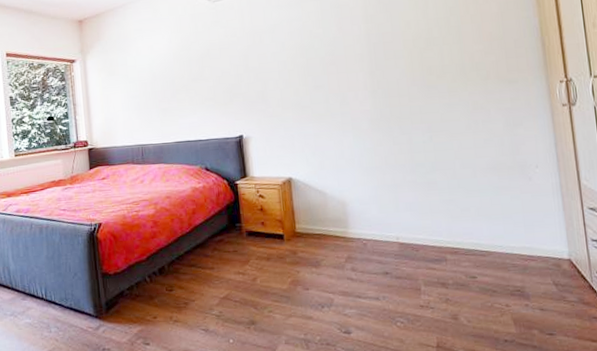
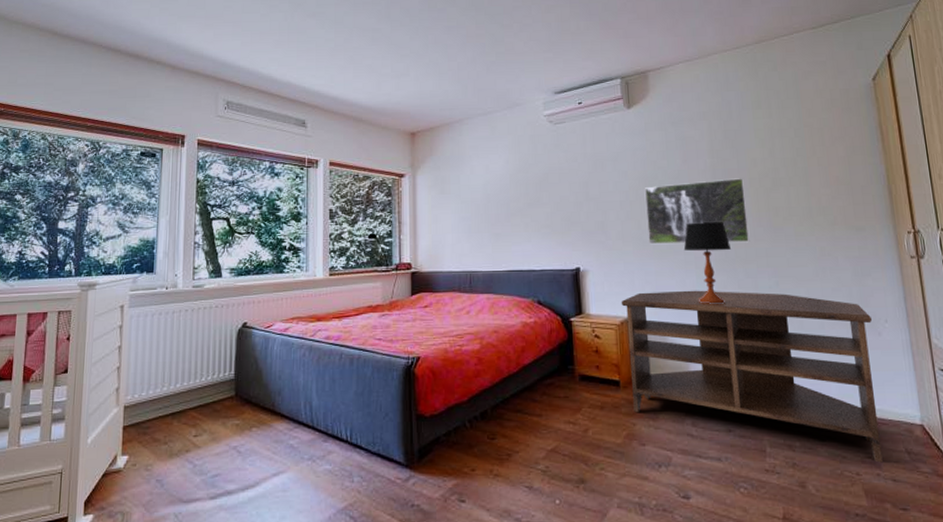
tv stand: none [282,147,531,295] -> present [621,290,883,463]
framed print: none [301,40,405,109] -> present [644,178,750,244]
table lamp: none [340,84,387,161] -> present [683,222,732,304]

